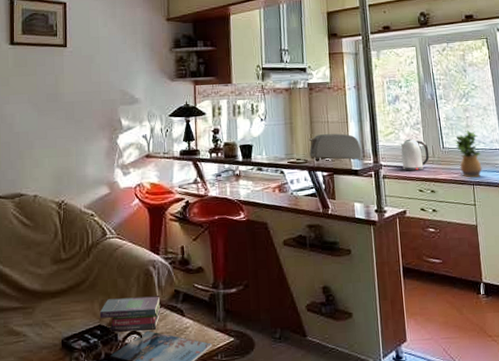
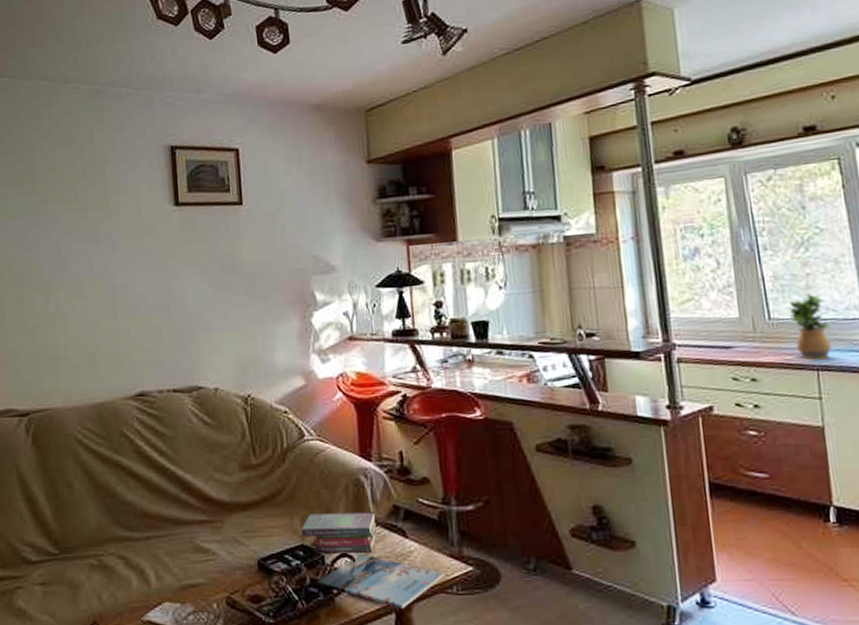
toaster: present [308,133,363,161] -> none [567,302,647,340]
kettle: present [400,139,430,171] -> none [702,307,748,352]

